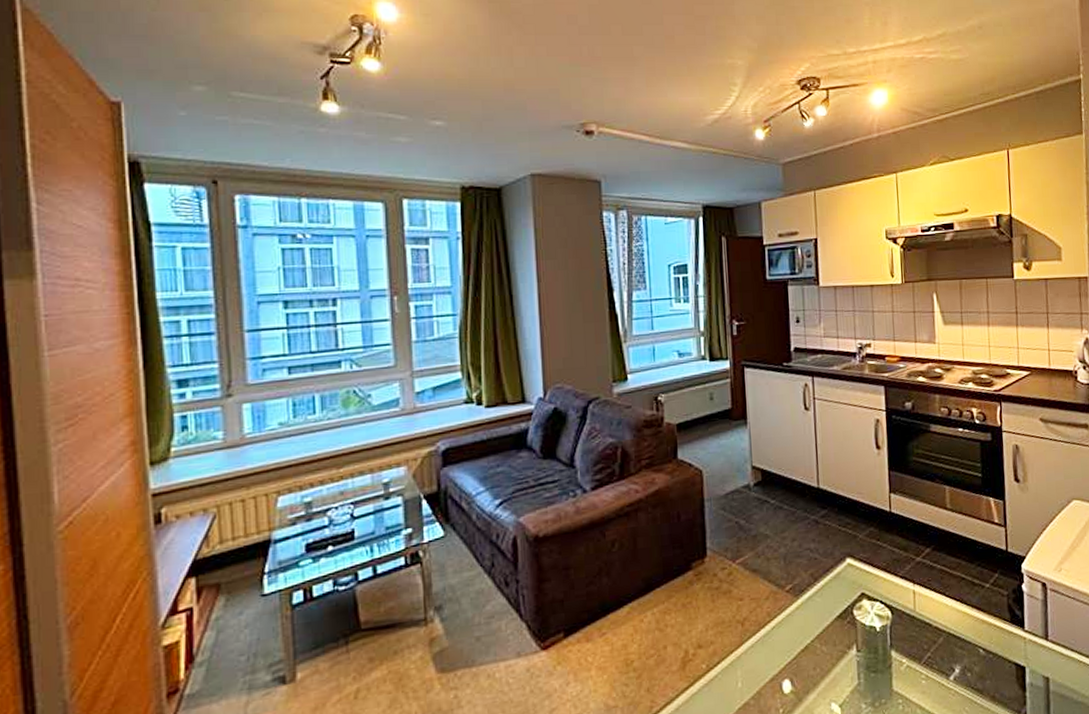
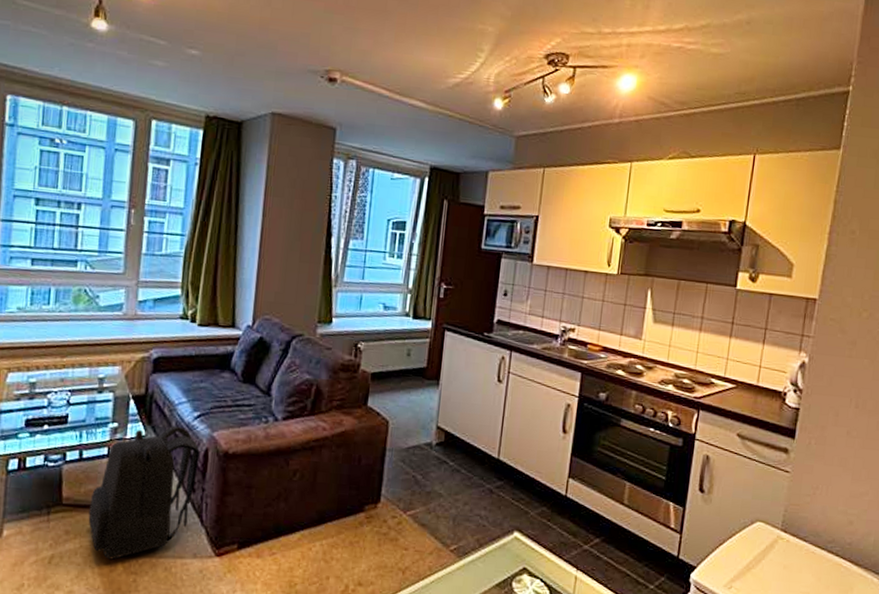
backpack: none [392,518,508,679] -> present [88,426,200,560]

